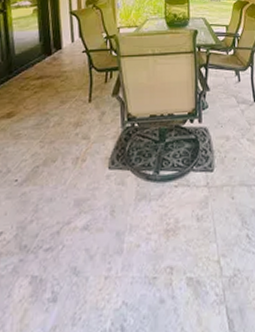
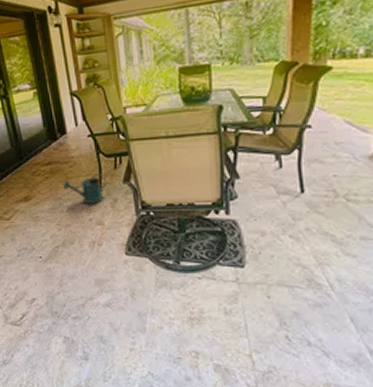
watering can: none [52,87,96,119] -> present [63,174,106,205]

